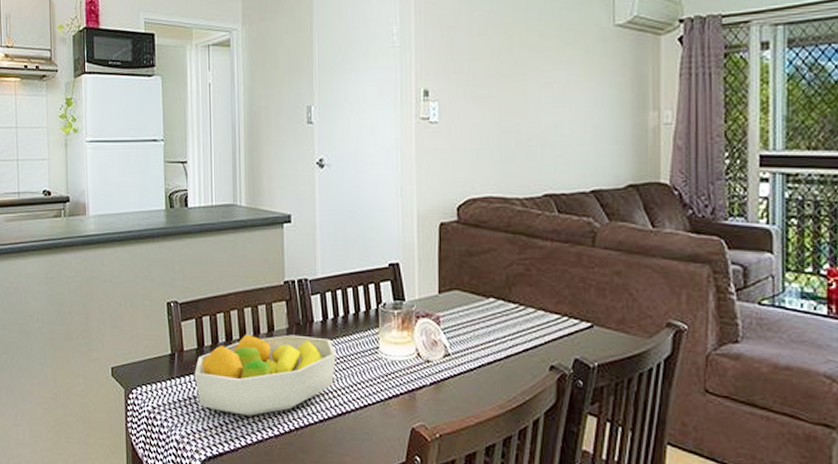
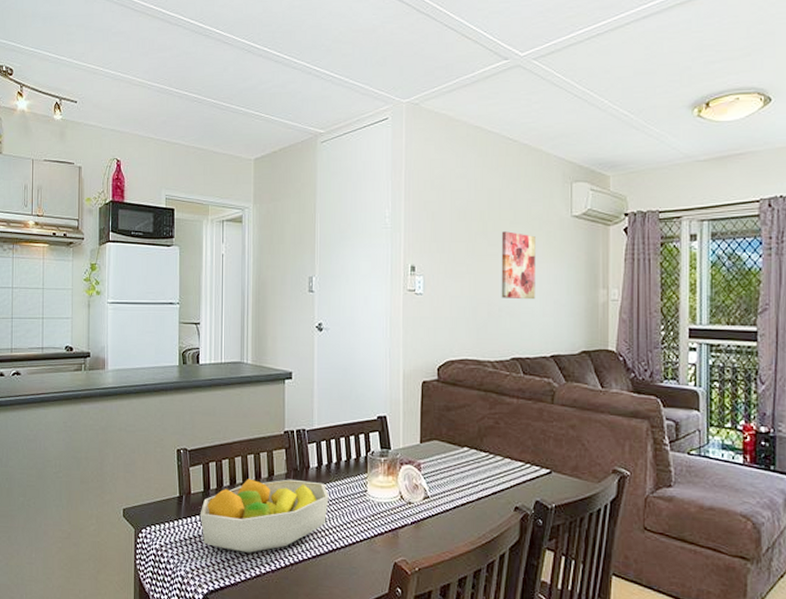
wall art: none [530,46,572,126] -> present [501,231,536,300]

